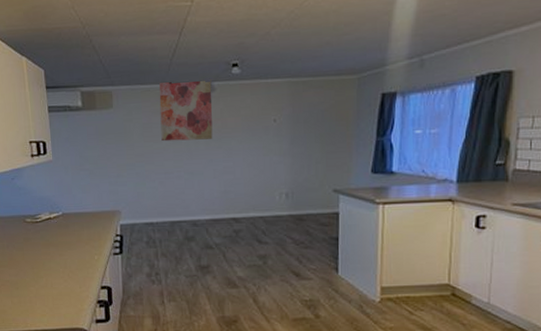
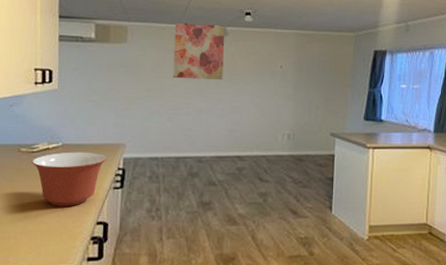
mixing bowl: none [36,220,104,272] -> present [31,152,107,206]

